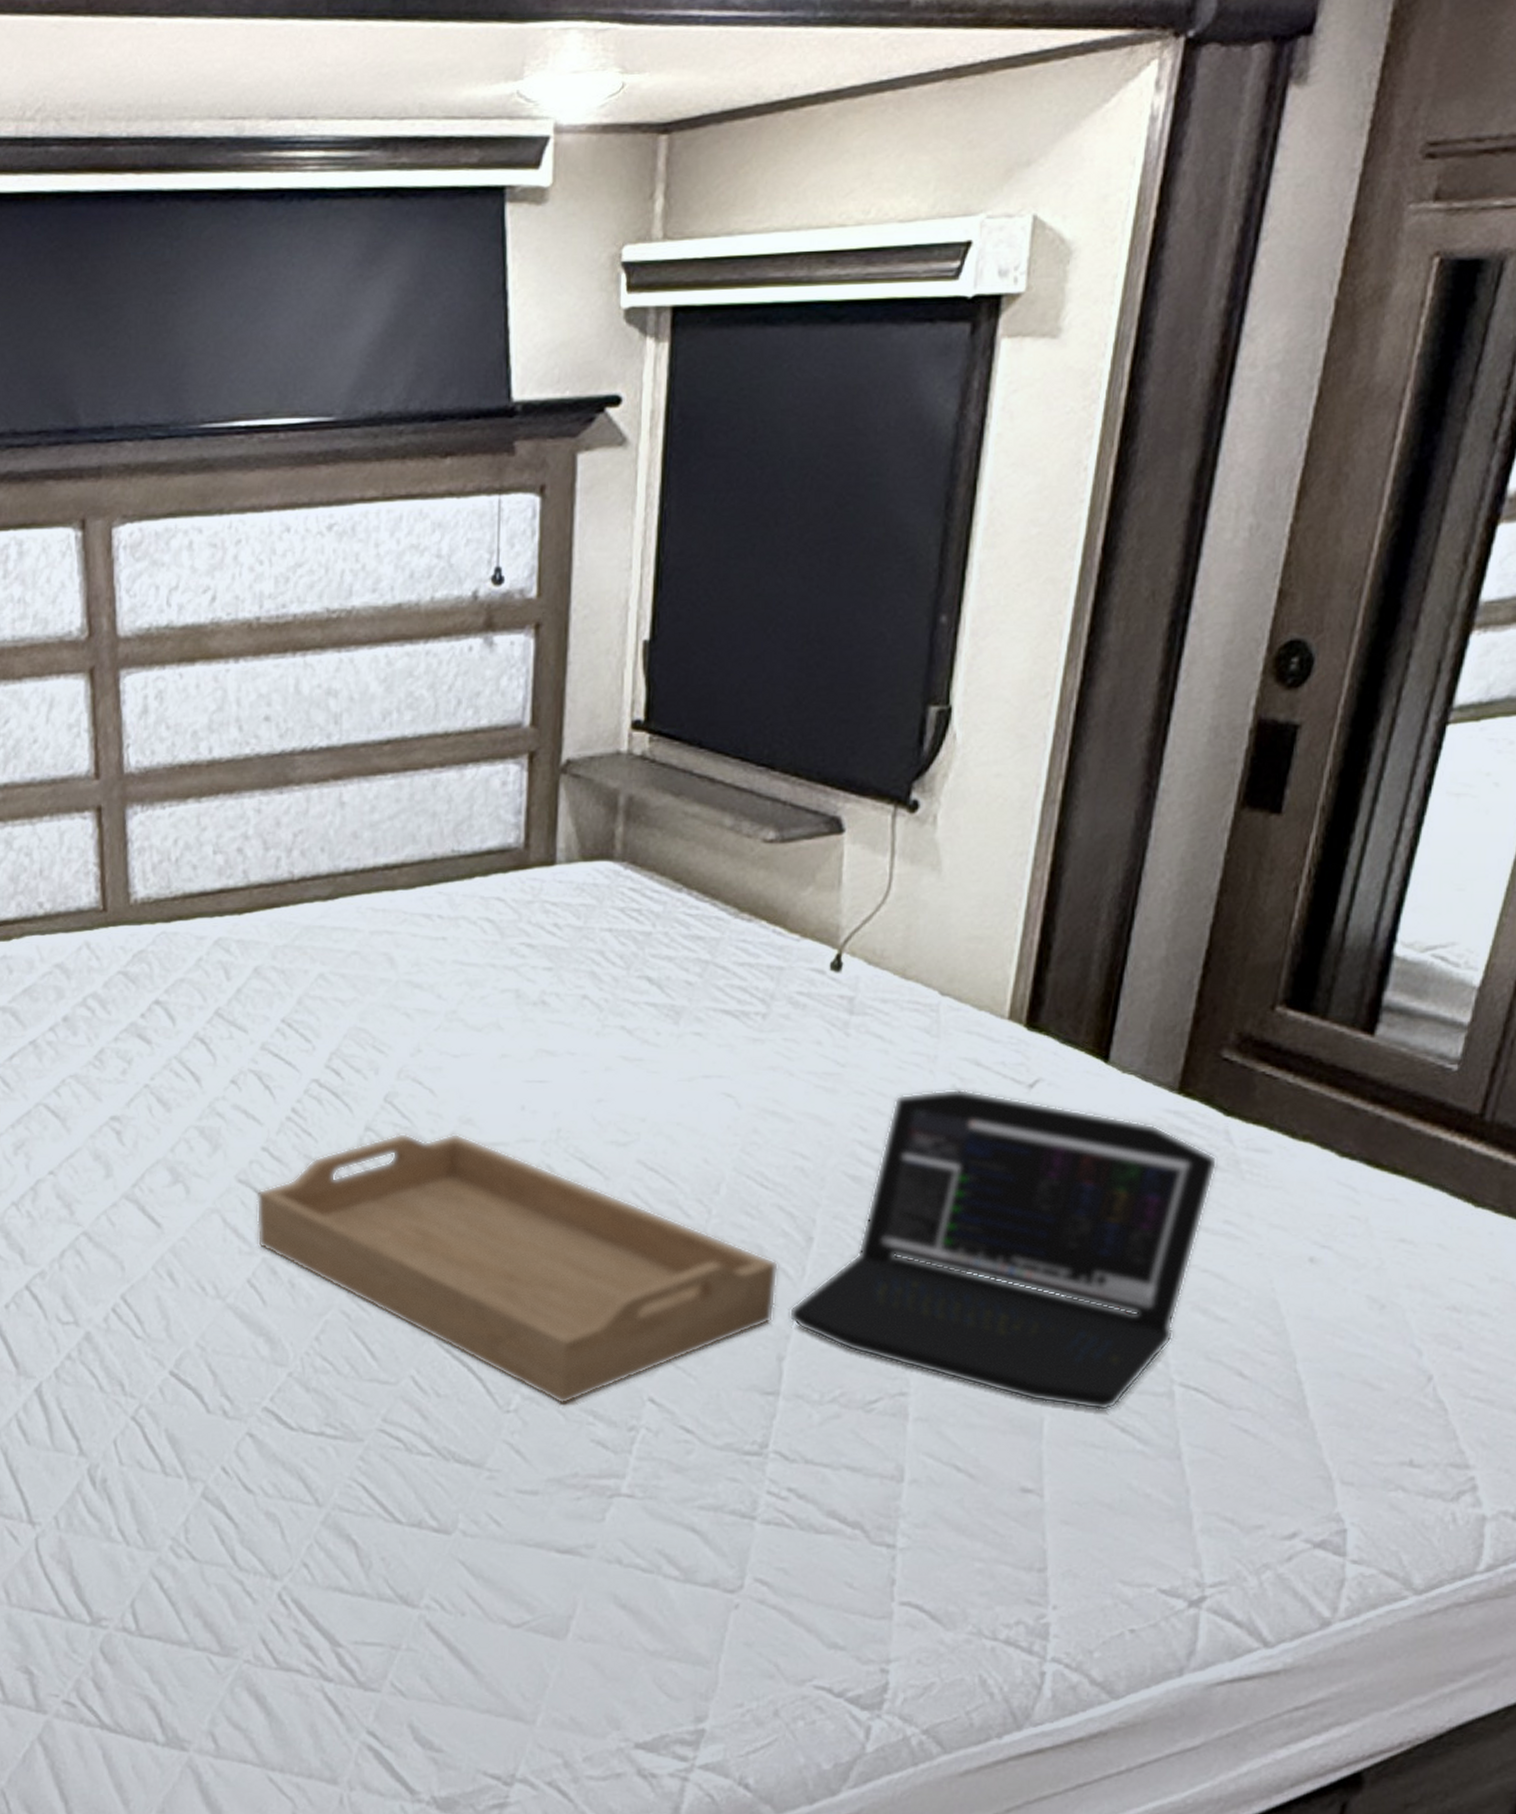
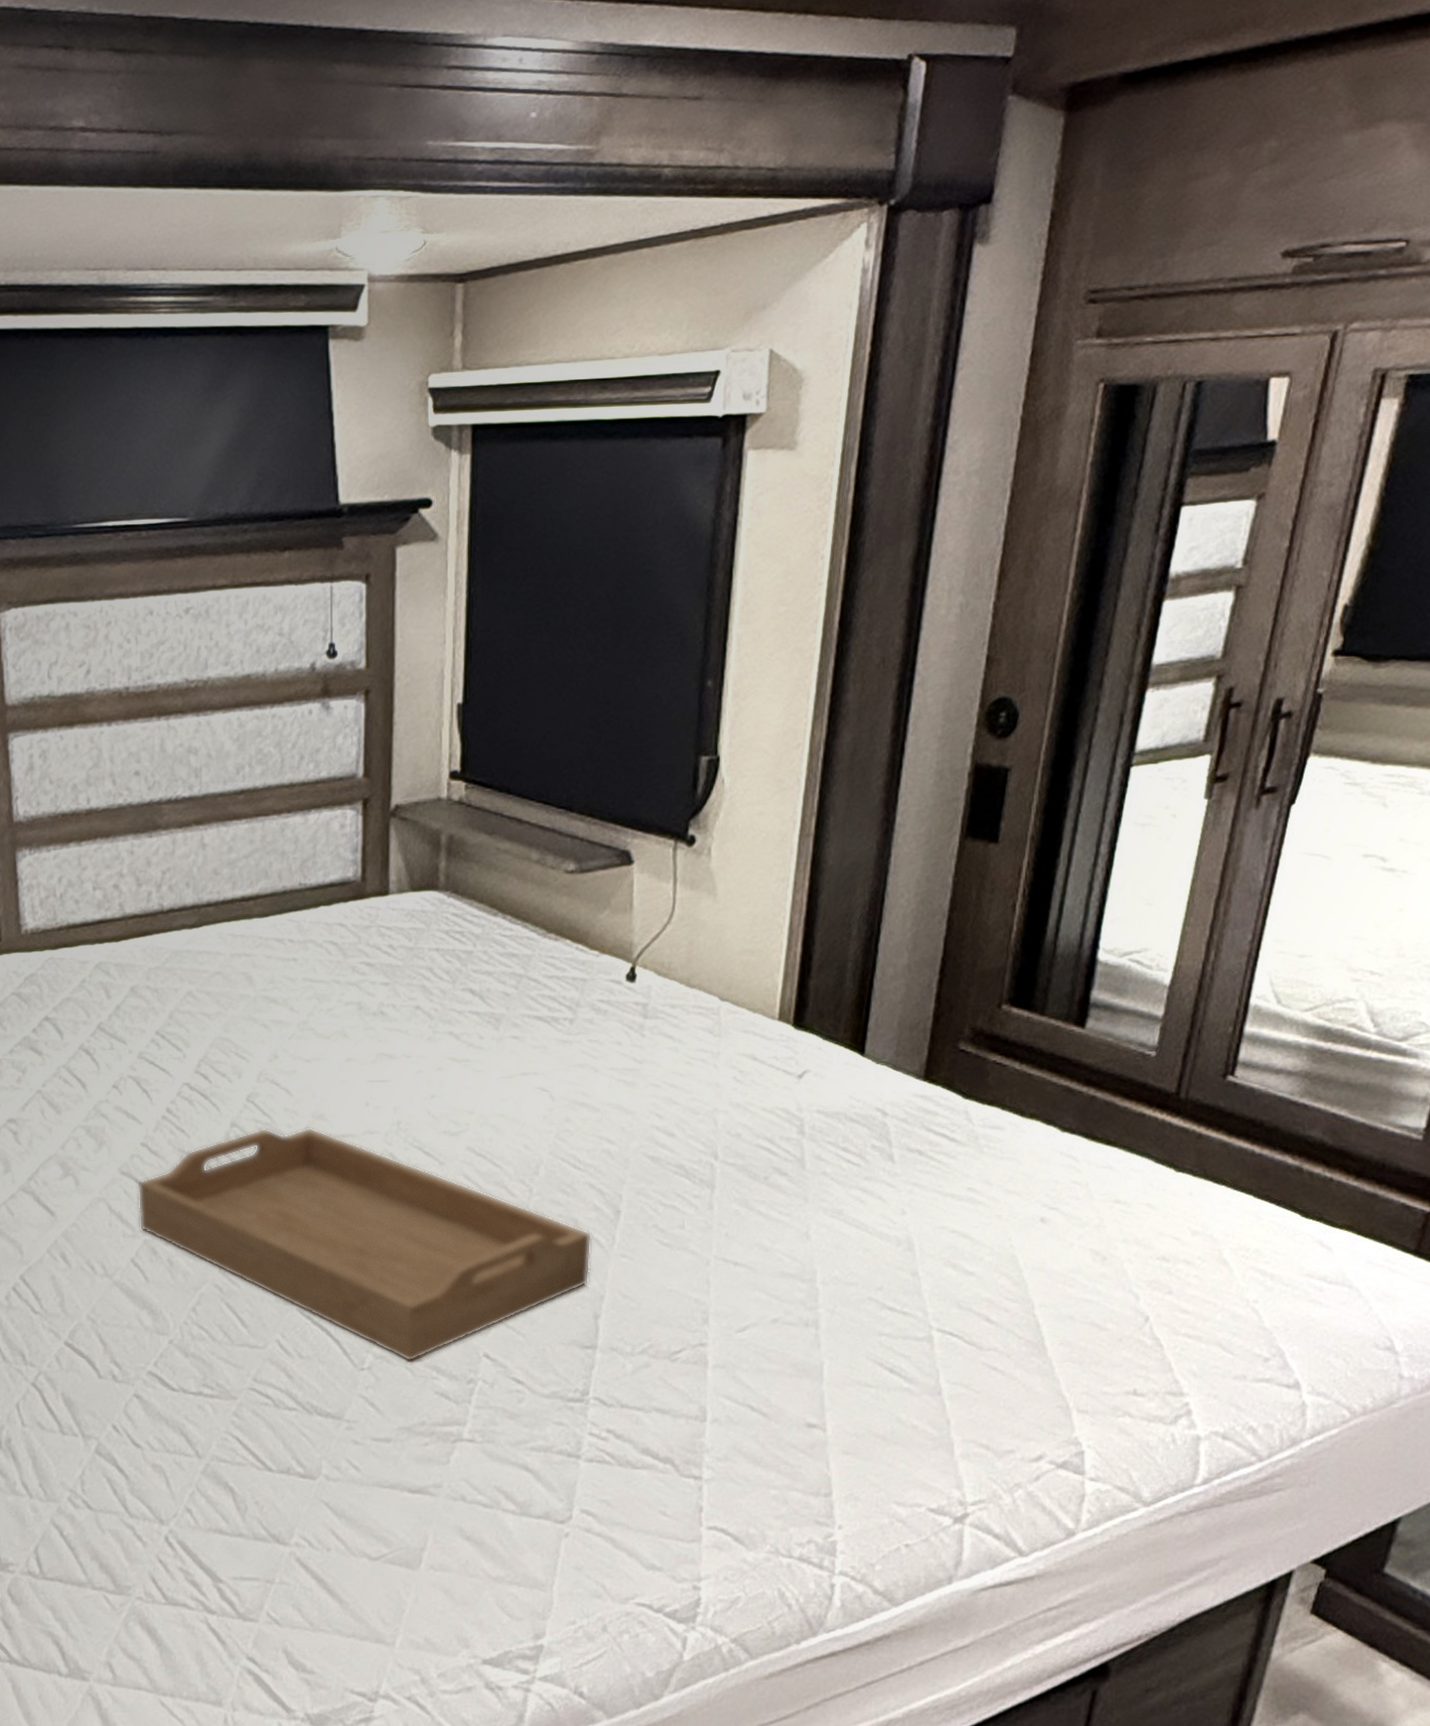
laptop: present [788,1089,1218,1411] -> none [602,1080,960,1355]

